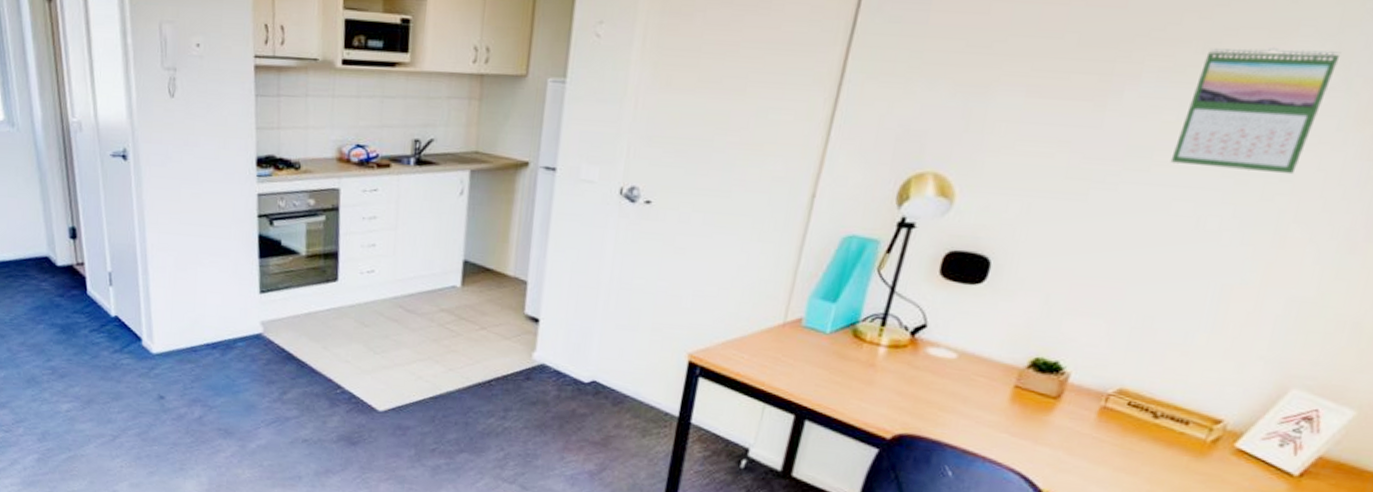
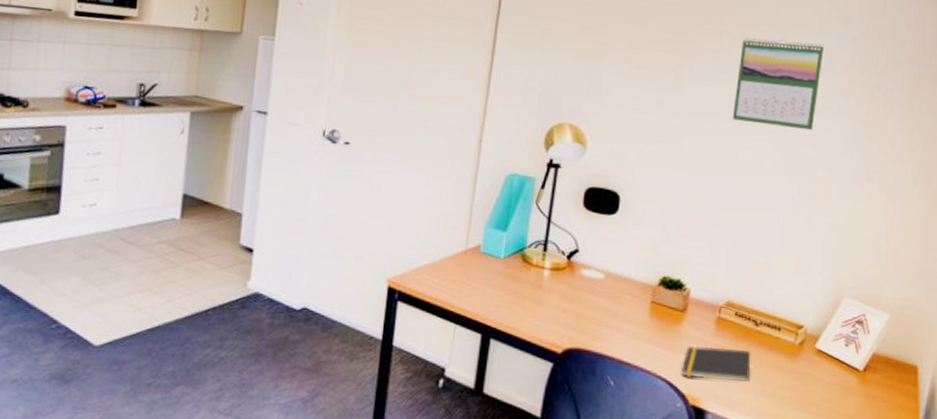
notepad: none [1042,437,1141,481] -> present [682,345,751,382]

